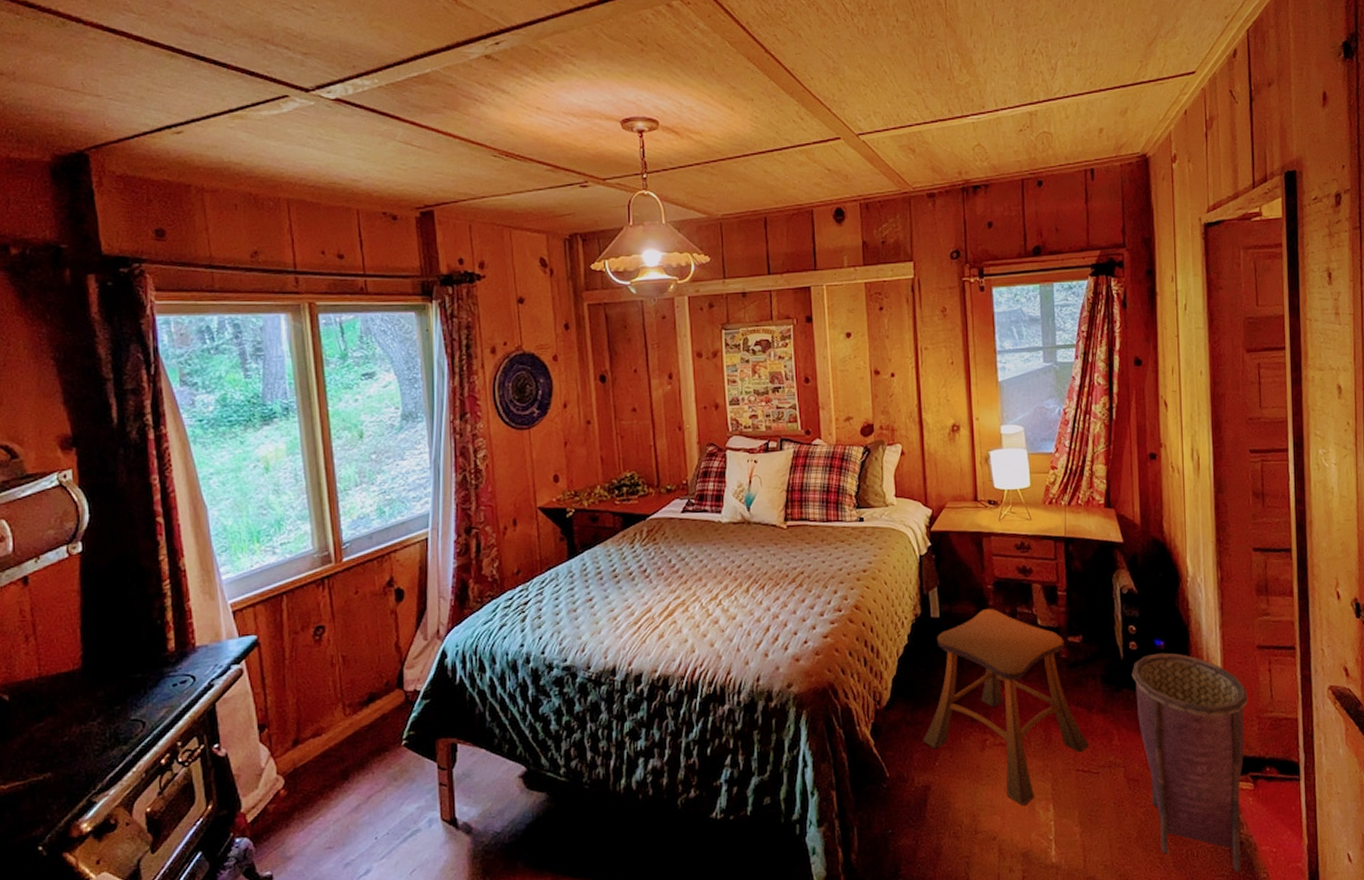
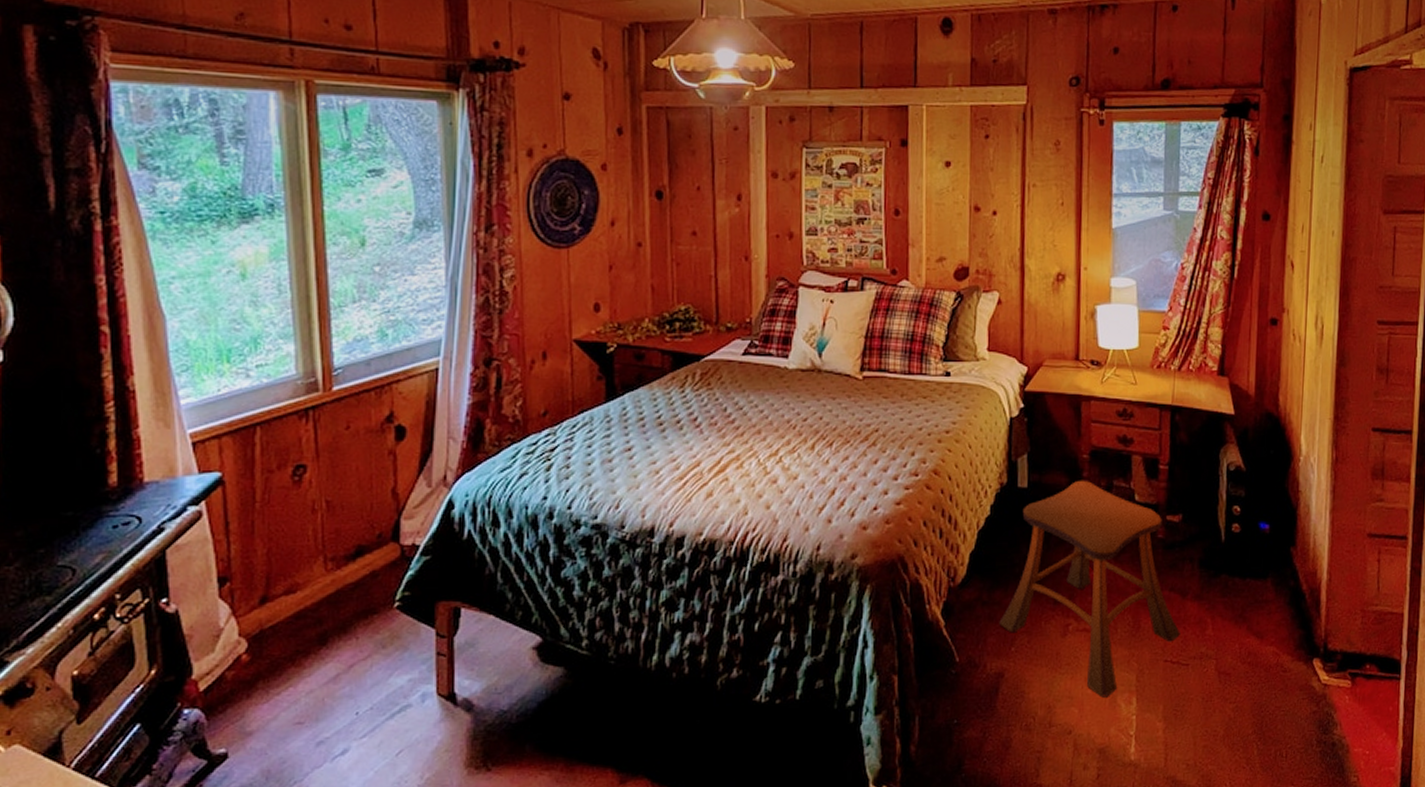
woven basket: present [1131,653,1248,872] -> none [1232,537,1353,775]

